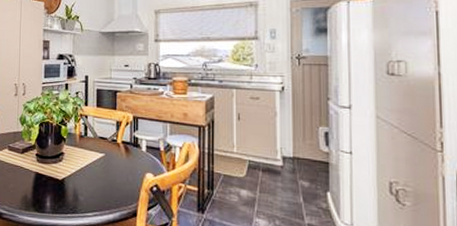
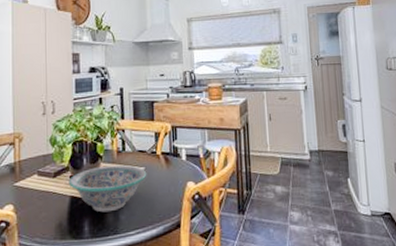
decorative bowl: none [34,148,107,192] -> present [68,164,147,213]

